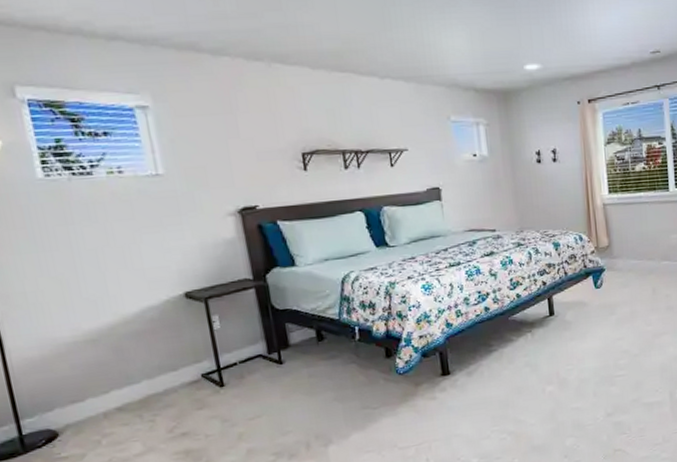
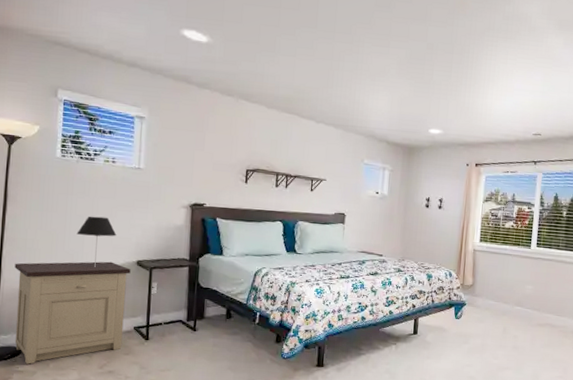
nightstand: none [18,300,191,447] -> present [14,261,131,364]
table lamp: none [93,245,149,311] -> present [76,216,117,267]

